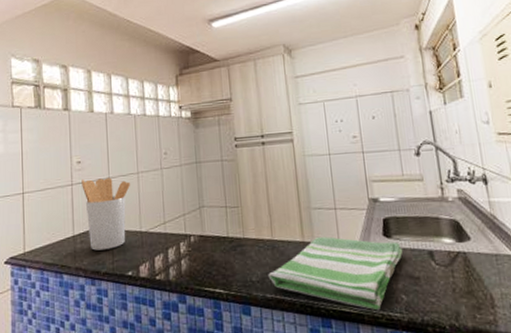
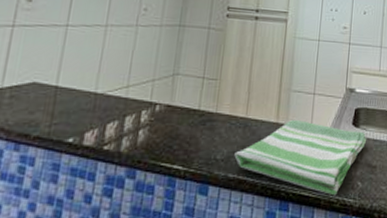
utensil holder: present [81,178,131,251] -> none [22,22,95,110]

